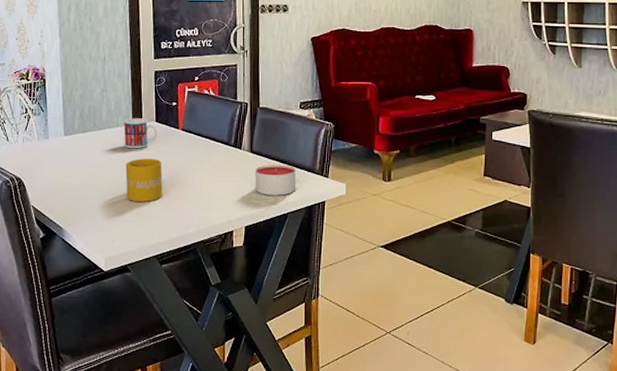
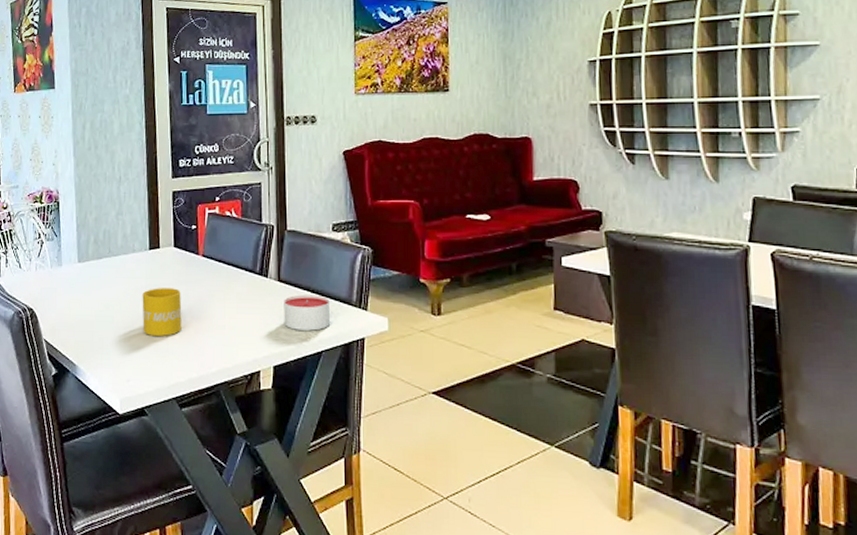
mug: present [123,118,157,149] -> none [140,243,176,277]

